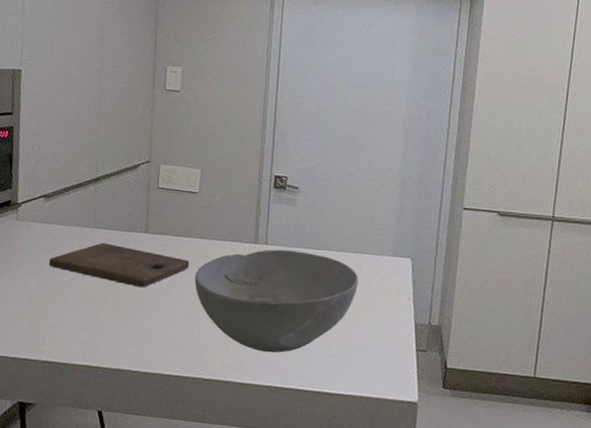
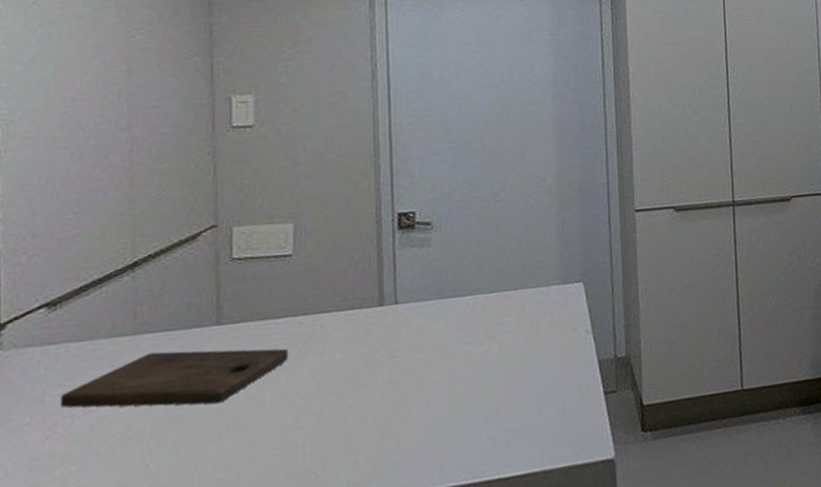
bowl: present [194,249,359,353] -> none [298,302,523,449]

